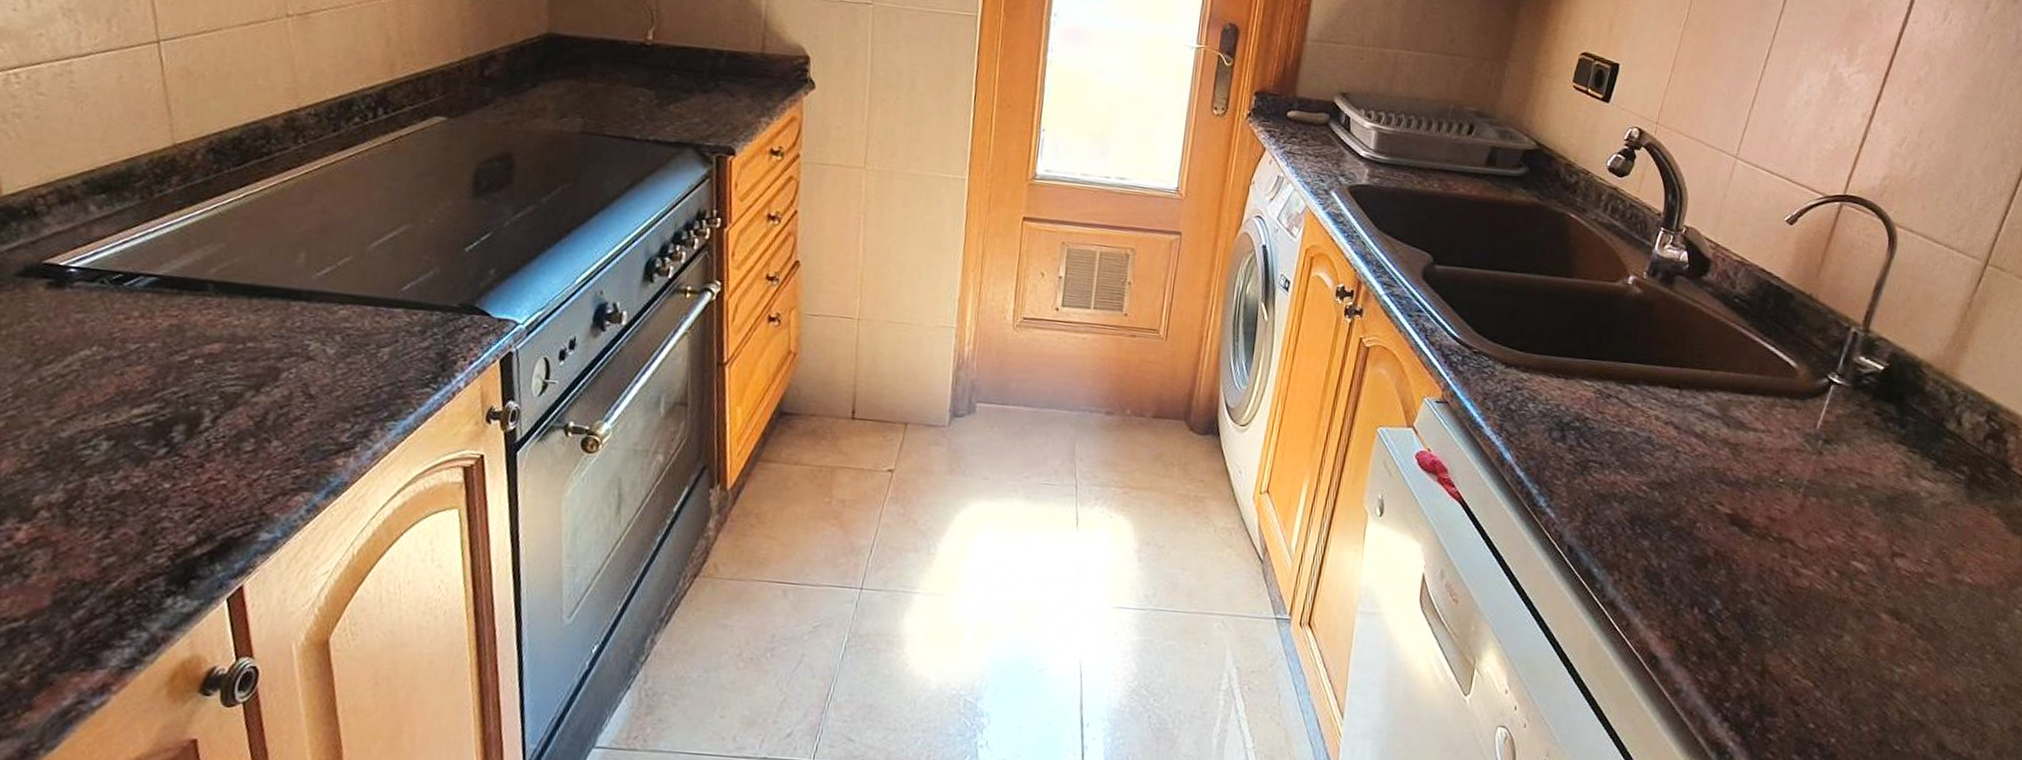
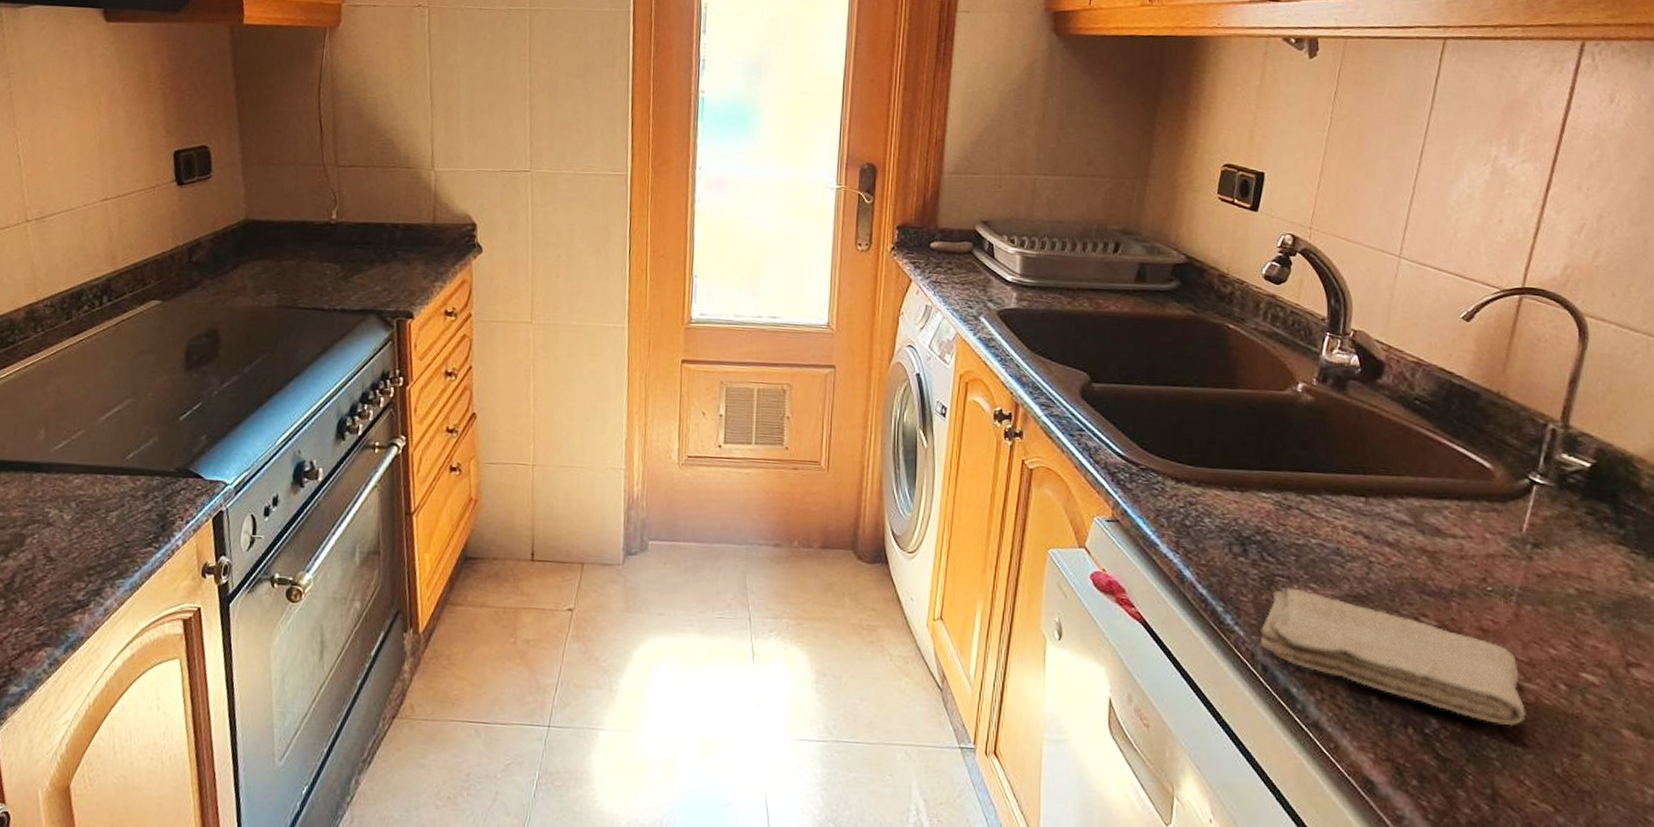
washcloth: none [1569,473,1800,609] -> present [1261,588,1526,727]

